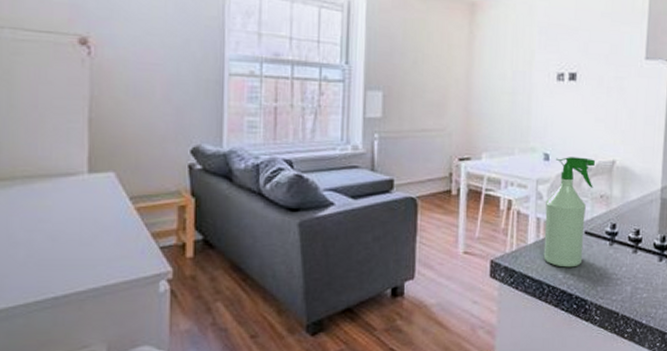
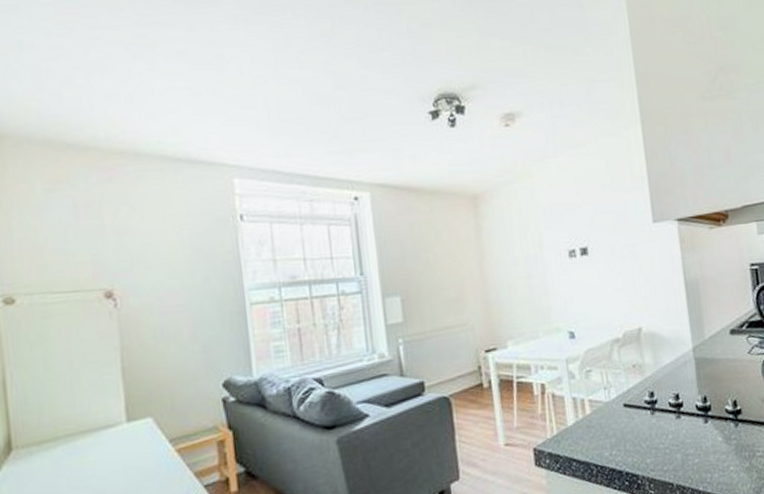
spray bottle: present [543,157,595,268] -> none [579,329,627,445]

